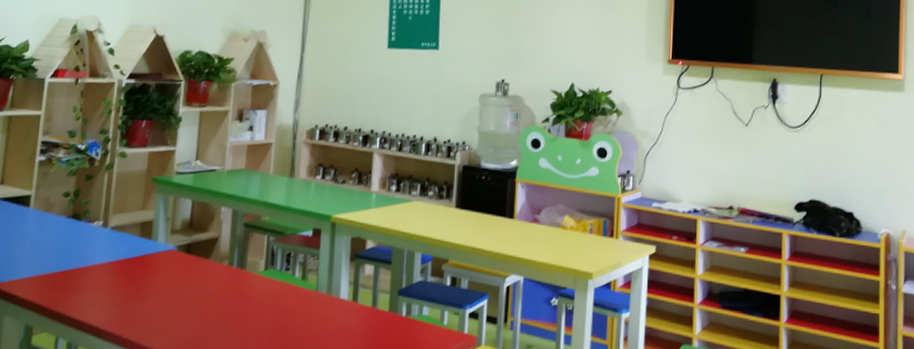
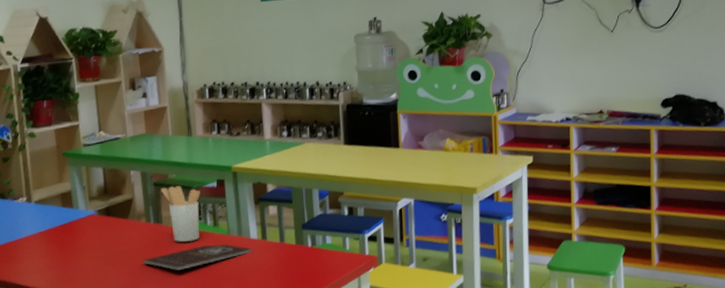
book: none [217,300,340,326] -> present [143,244,252,271]
utensil holder: none [251,229,293,293] -> present [161,186,200,242]

